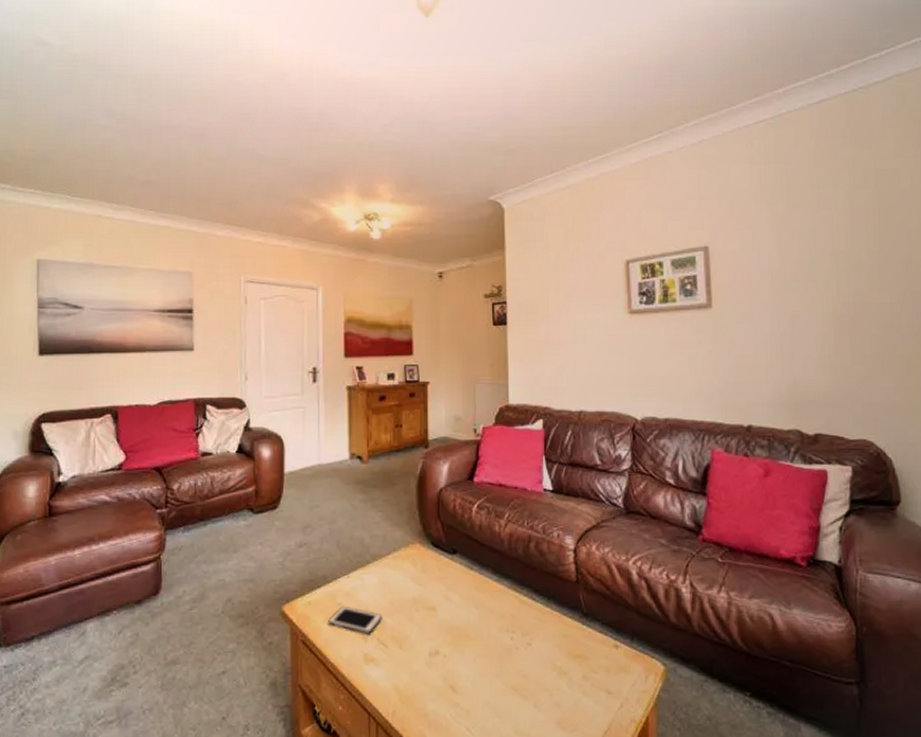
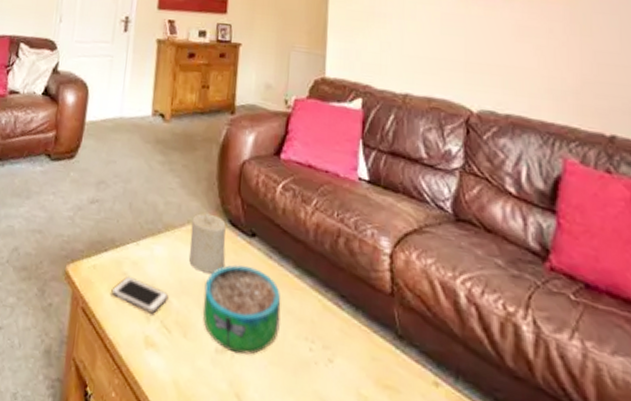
candle: none [397,538,432,591] -> present [189,211,226,274]
decorative bowl: none [414,580,484,654] -> present [203,265,281,354]

